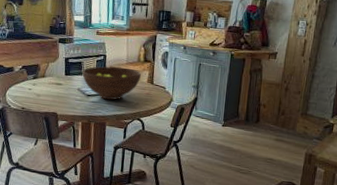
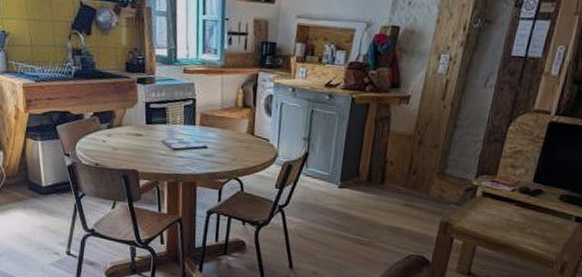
fruit bowl: present [82,66,141,100] -> none [167,113,239,155]

